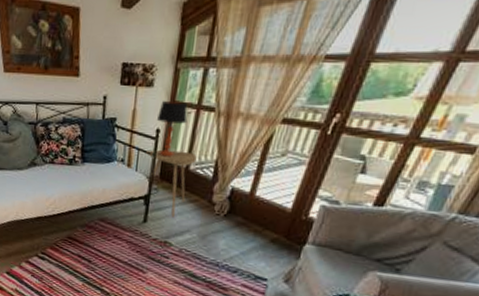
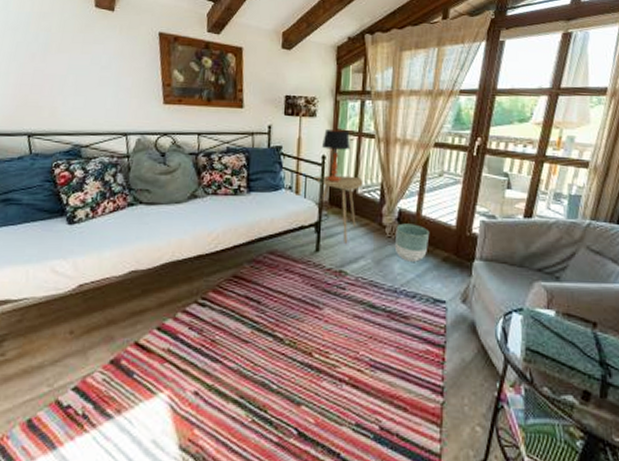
planter: none [222,202,262,240] -> present [394,223,430,262]

